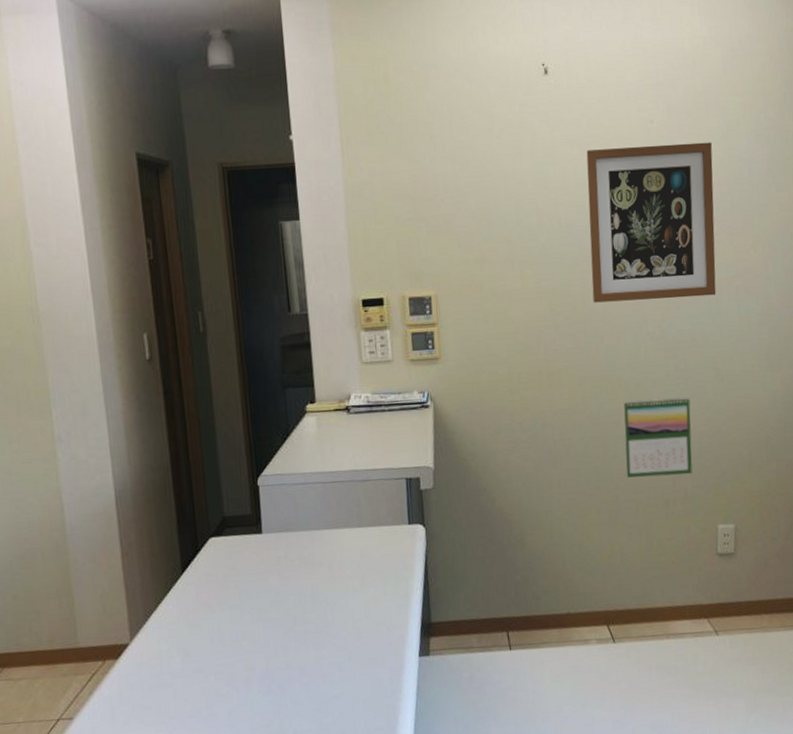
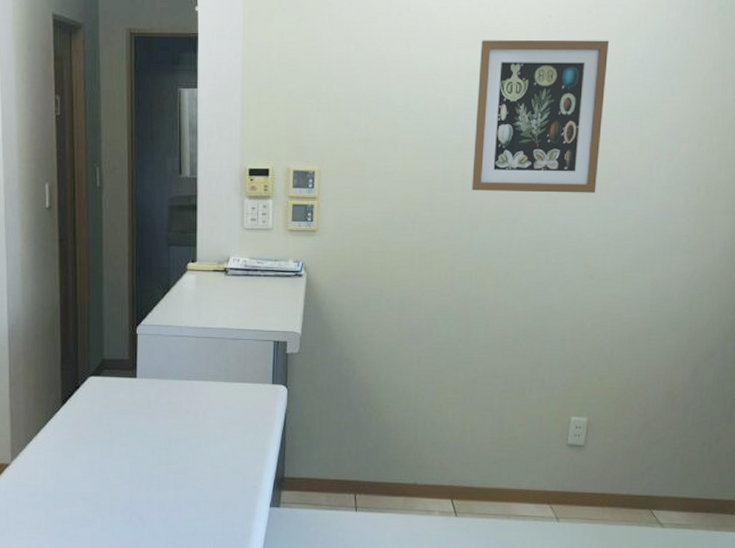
calendar: present [623,396,692,478] -> none [485,287,557,365]

